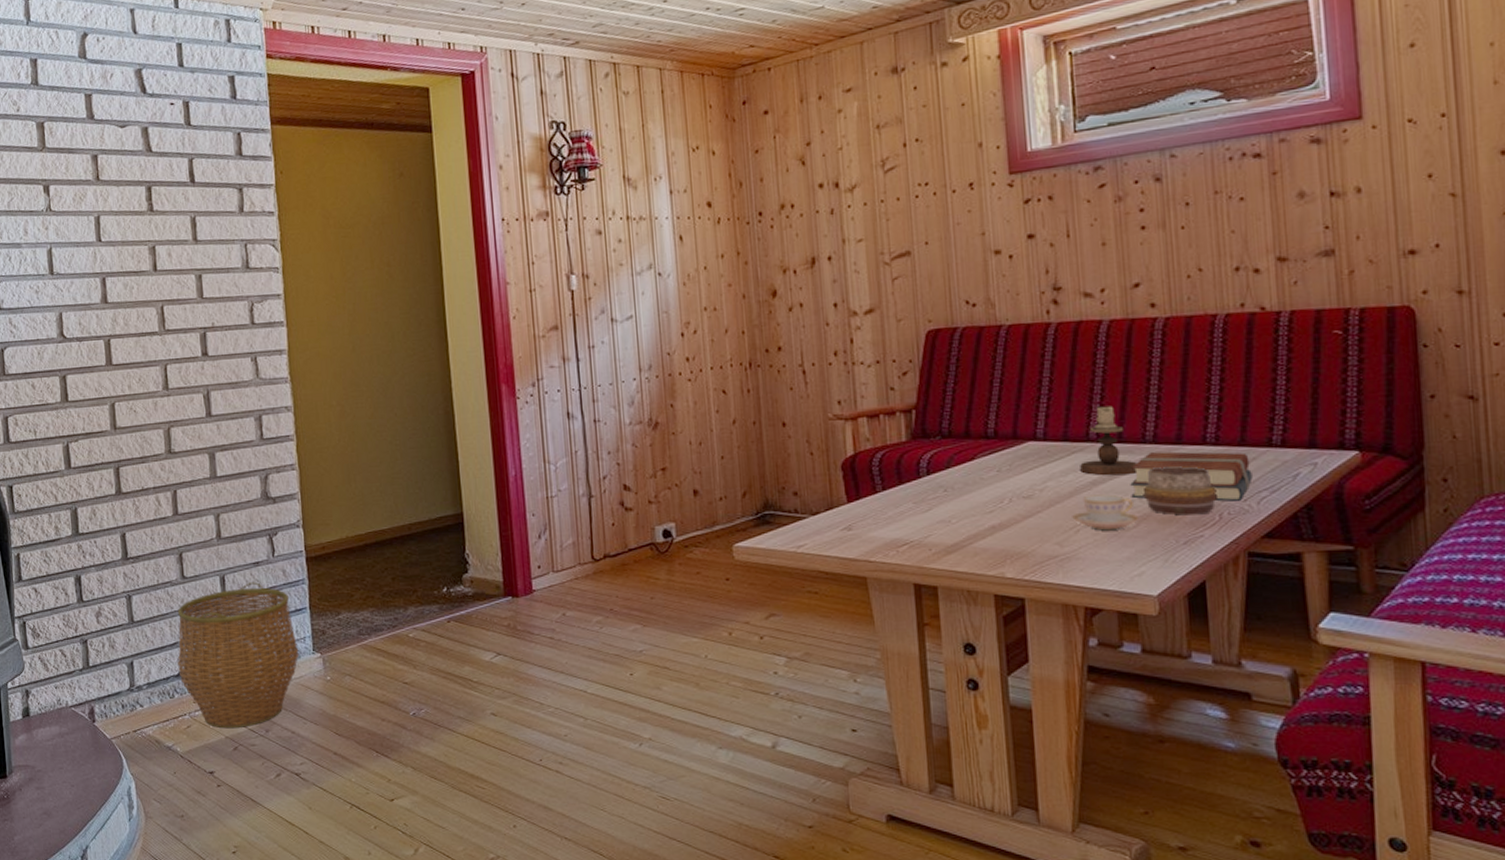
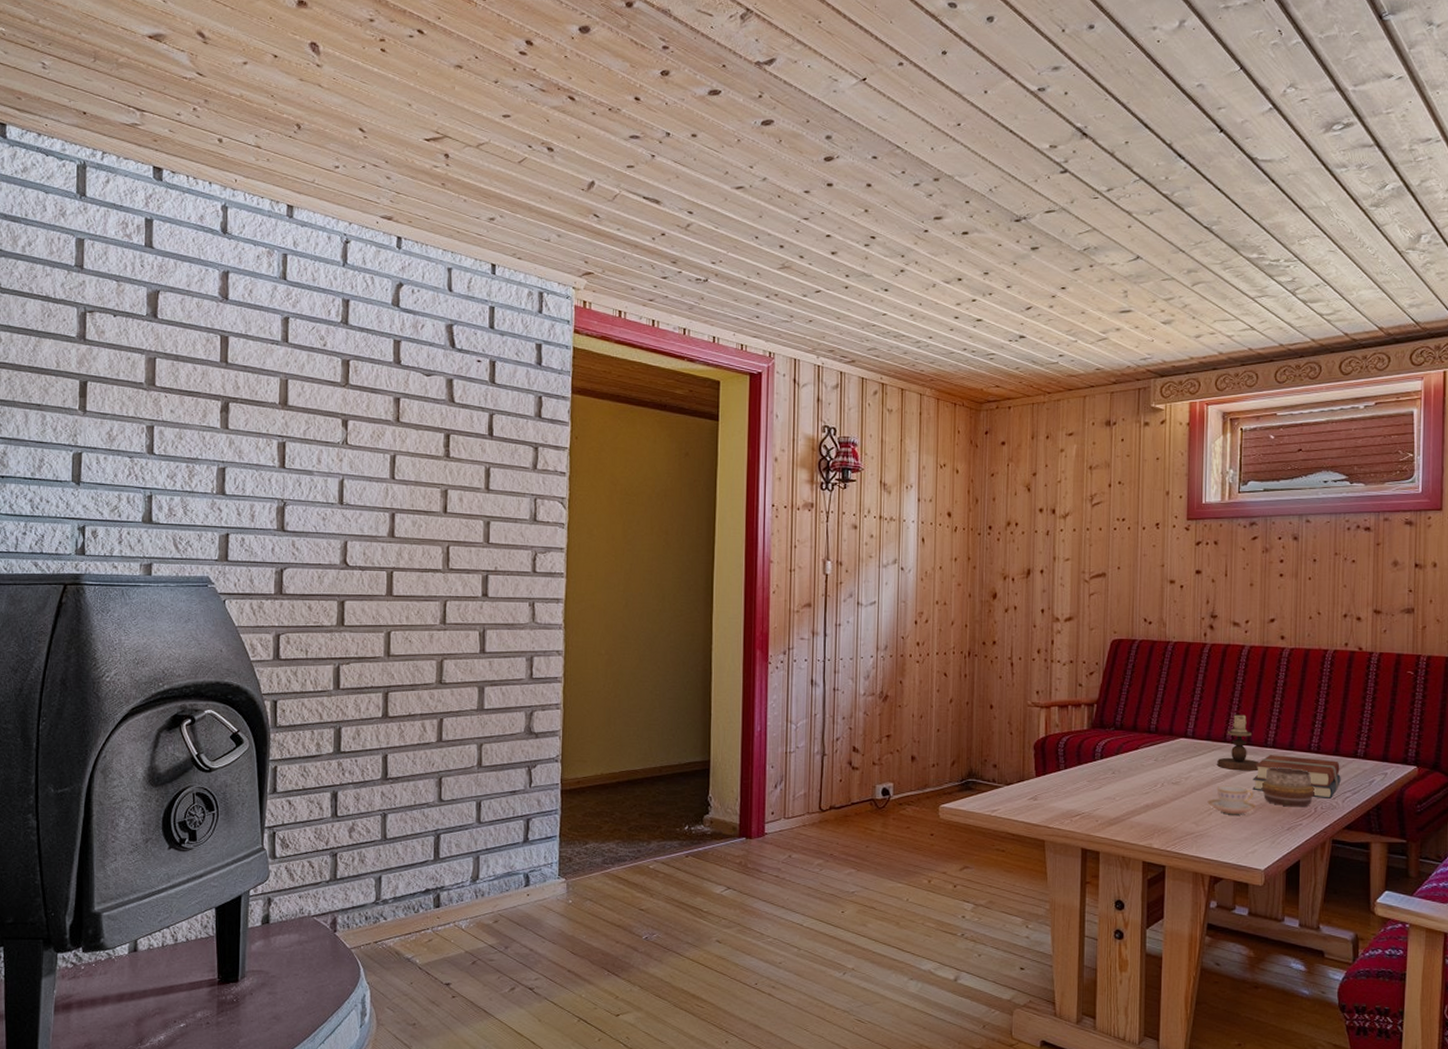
basket: present [177,582,299,729] -> none [426,809,545,944]

